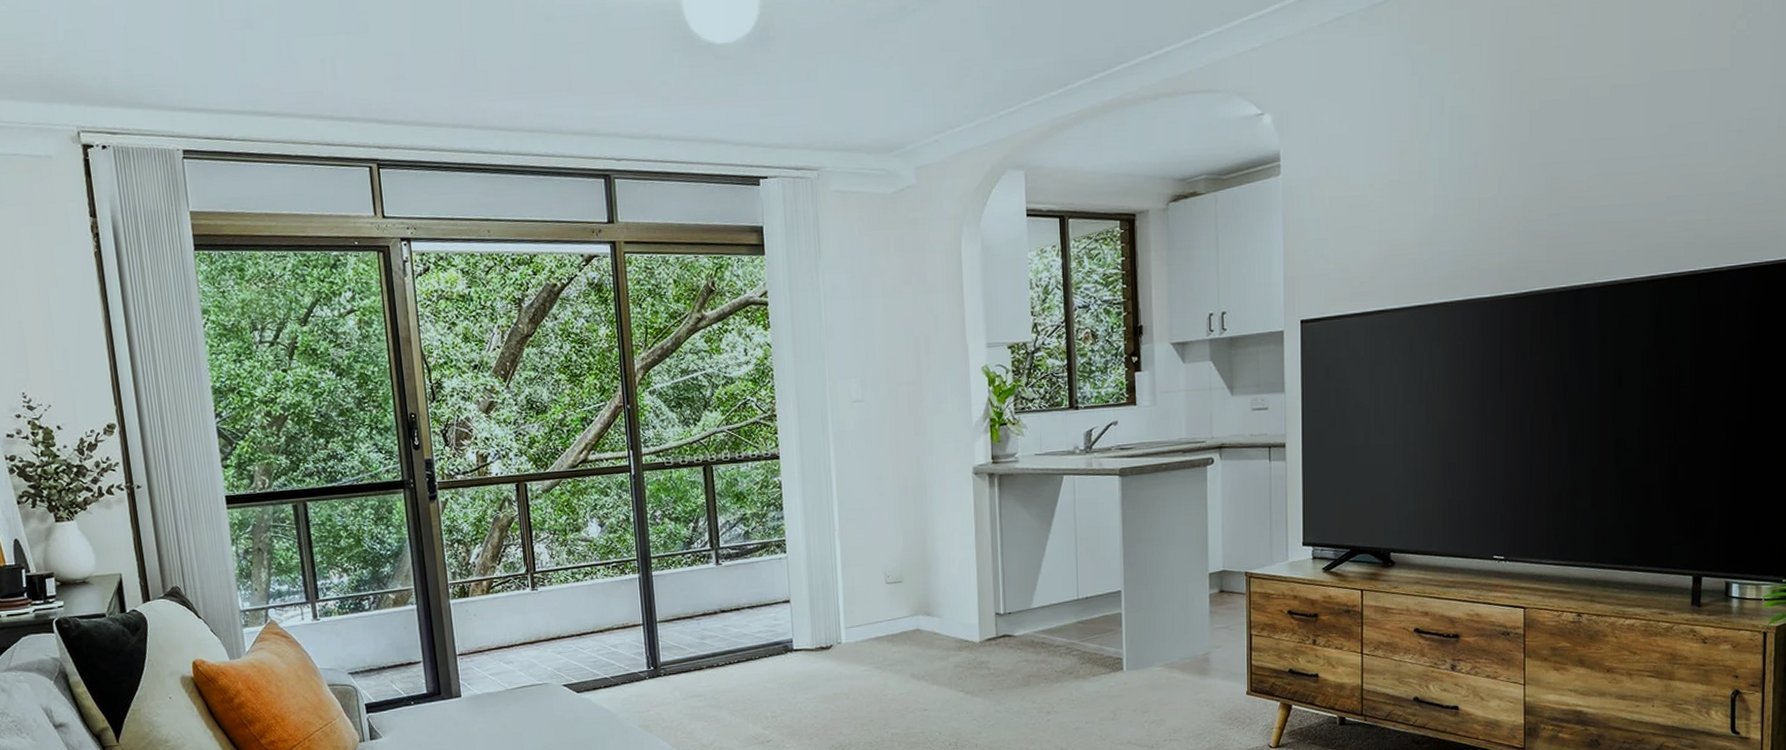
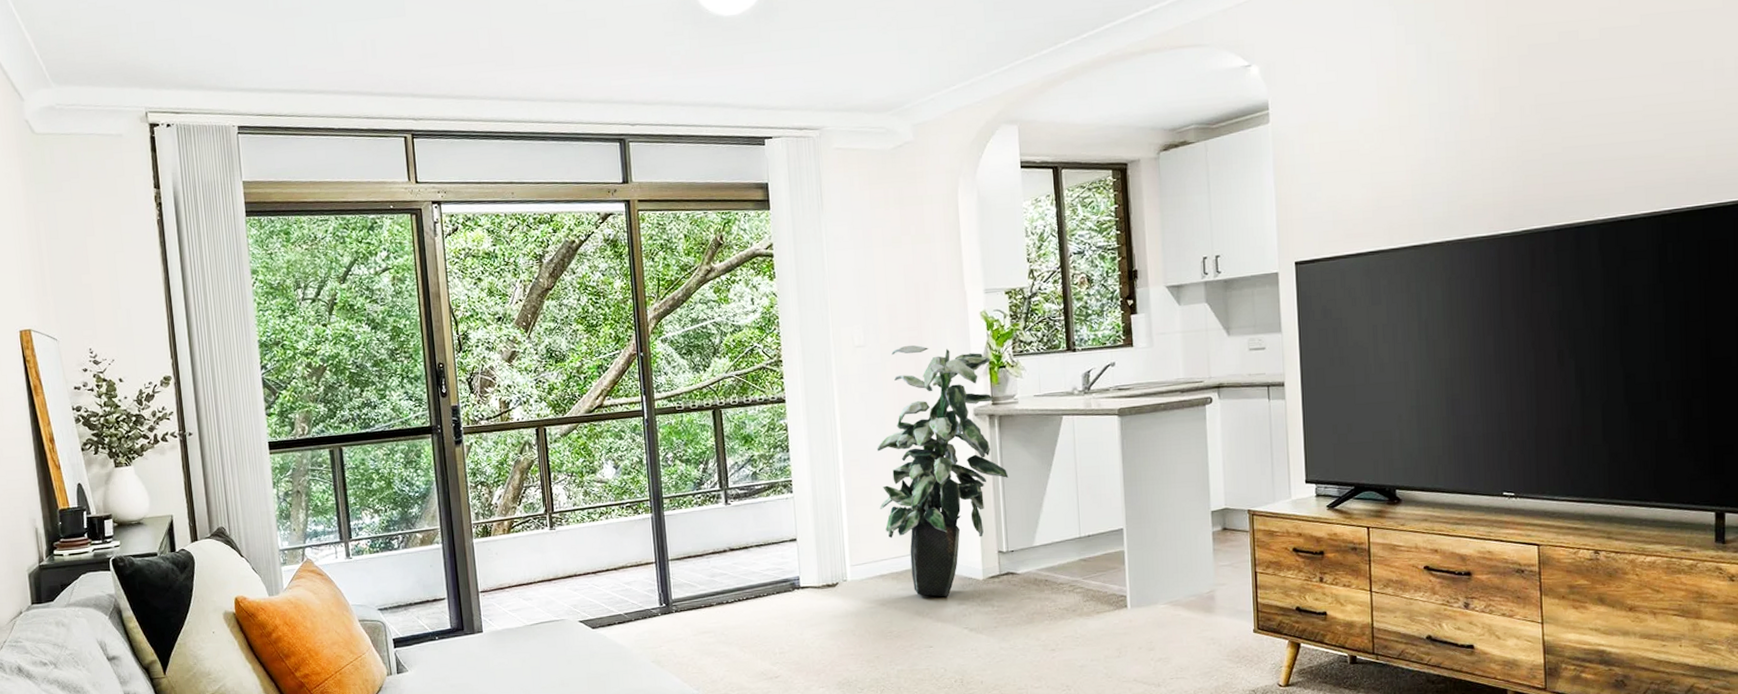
indoor plant: none [873,400,1008,660] -> present [876,344,1009,597]

